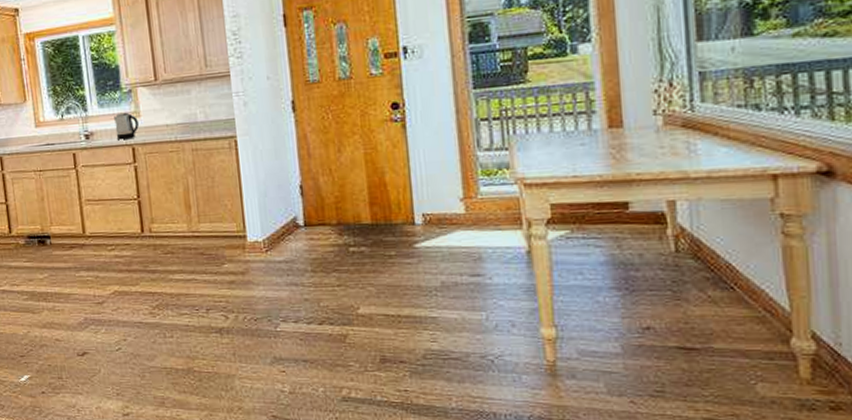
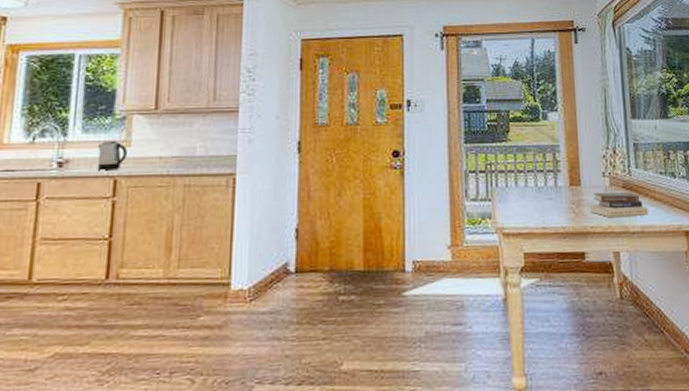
books: none [634,131,718,162] -> present [589,192,648,217]

